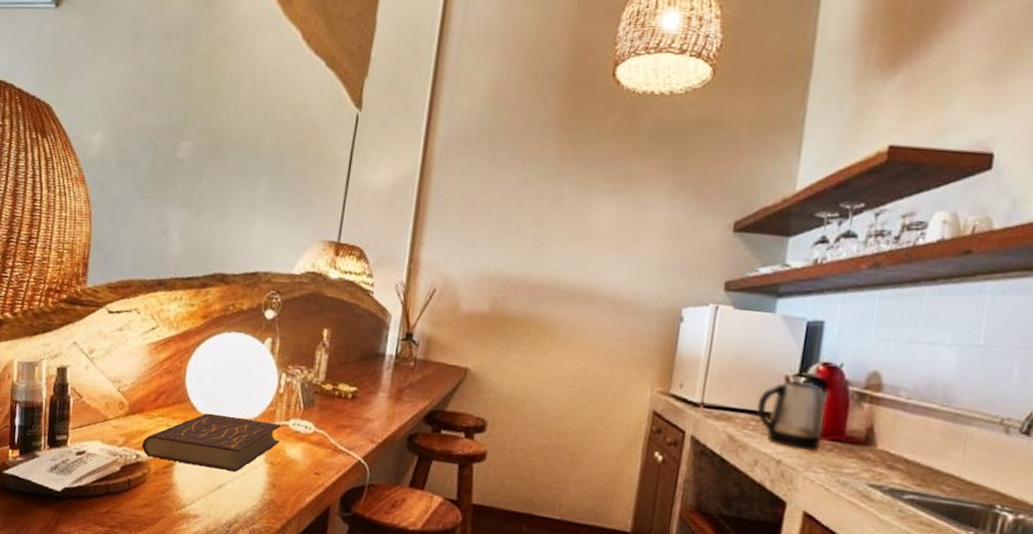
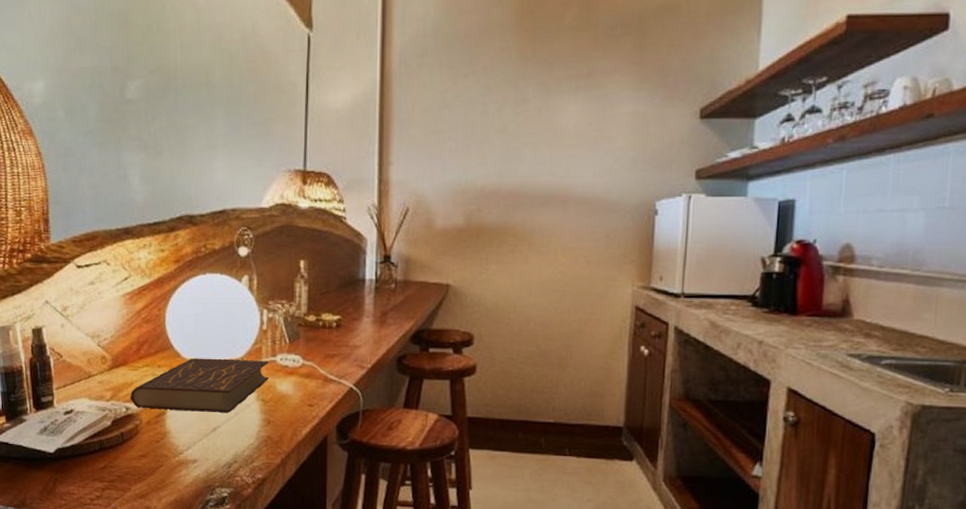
kettle: present [756,380,830,452] -> none [736,261,805,329]

